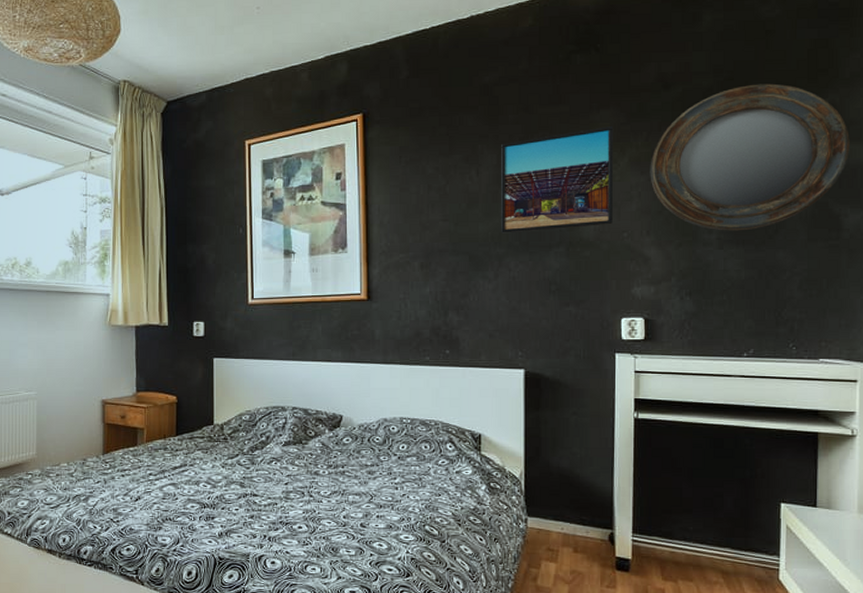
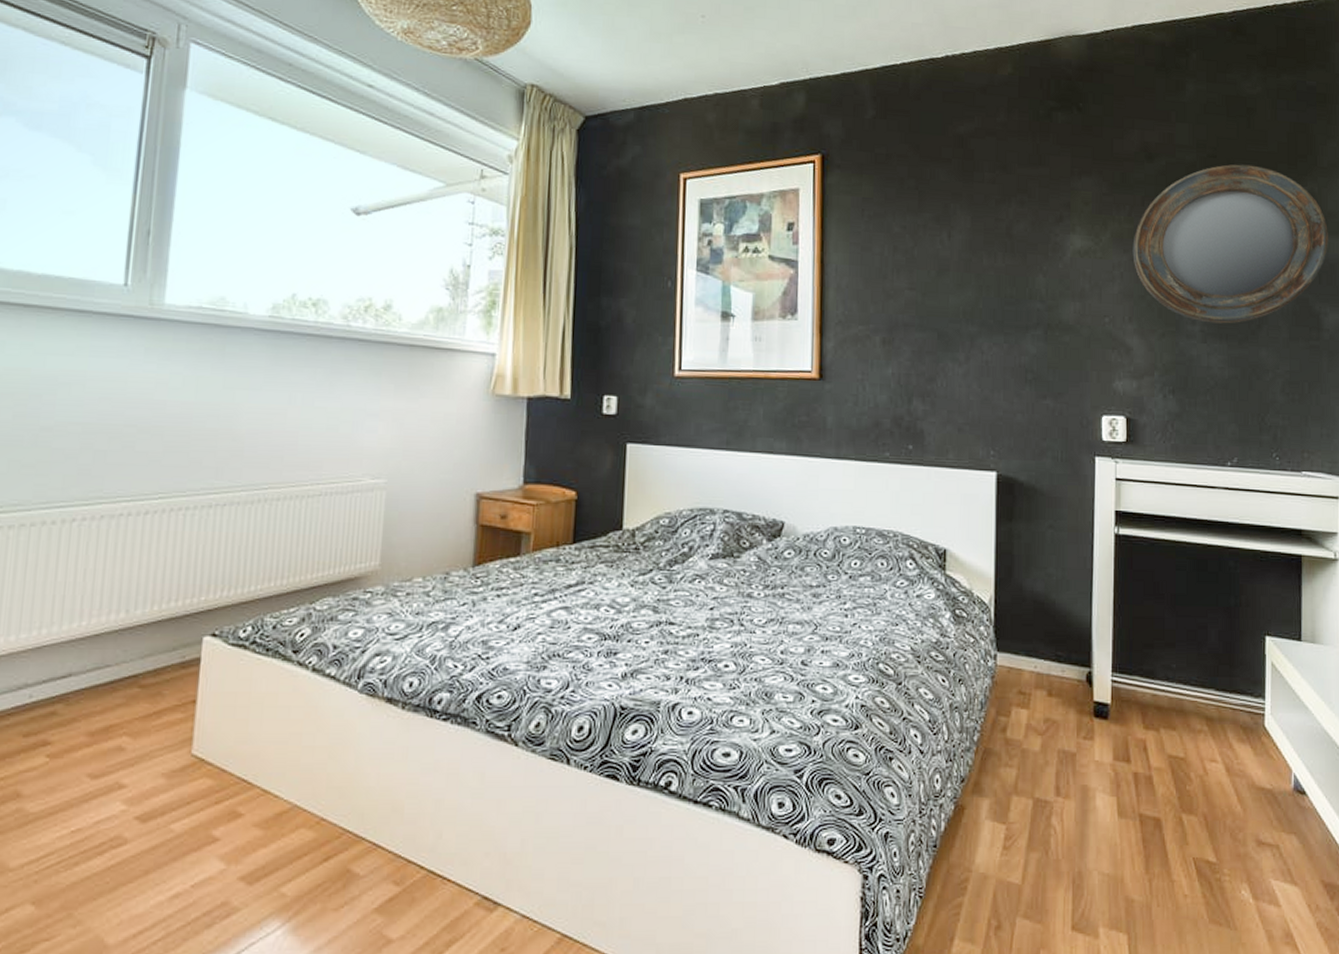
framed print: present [501,125,614,233] -> none [974,195,1096,310]

